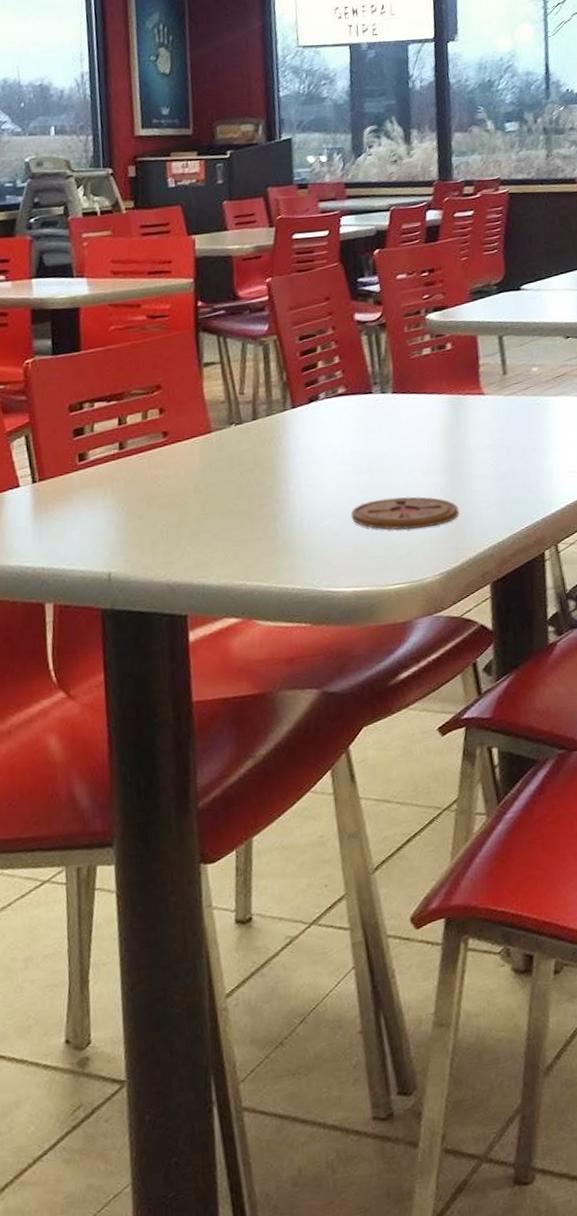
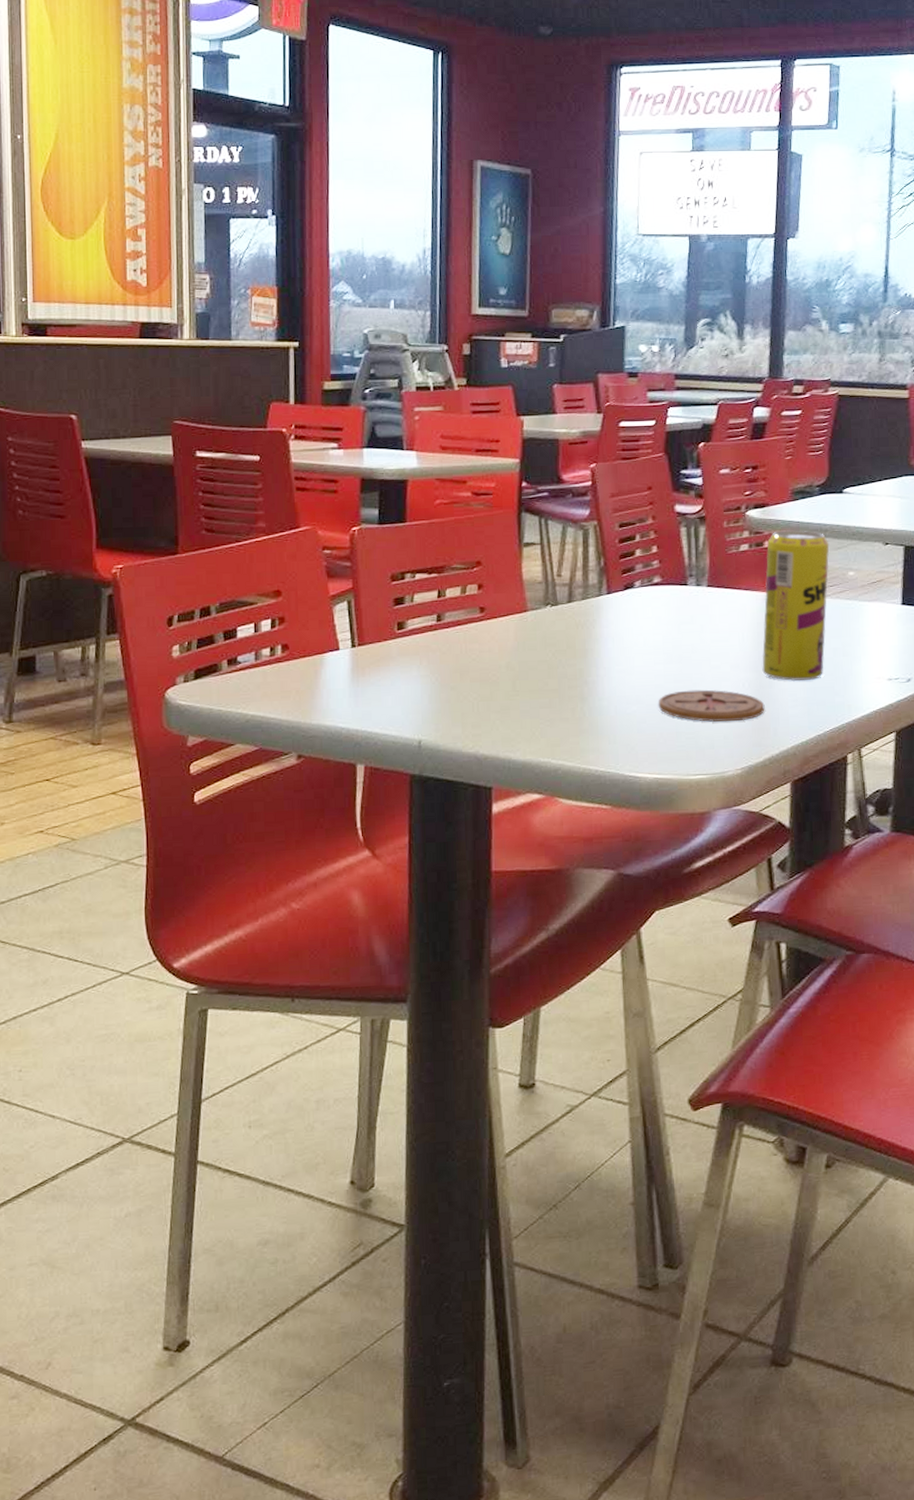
beverage can: none [449,330,515,482] -> present [762,530,830,681]

